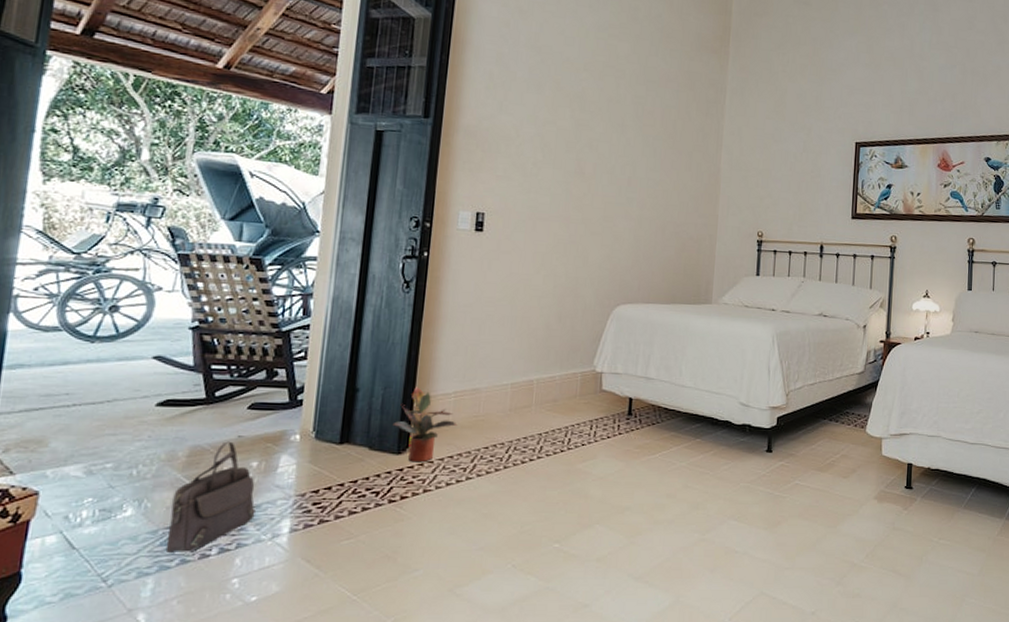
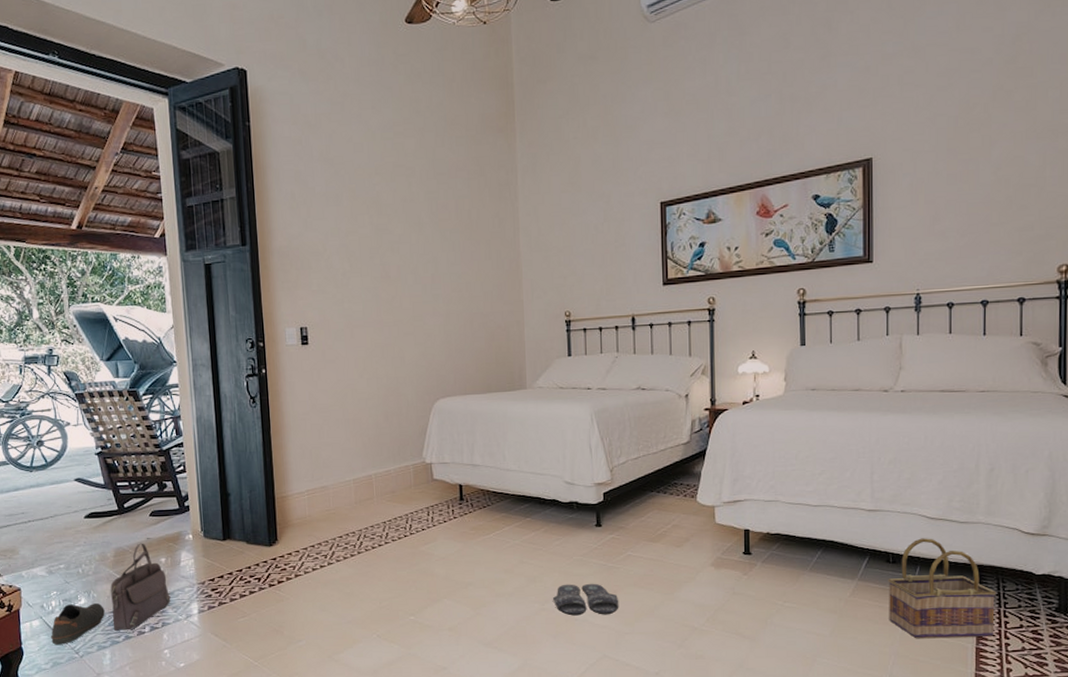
shoe: none [68,514,159,569] -> present [50,602,105,645]
potted plant: present [392,387,458,463] -> none [261,488,314,553]
slippers: none [715,512,782,548] -> present [553,583,619,616]

